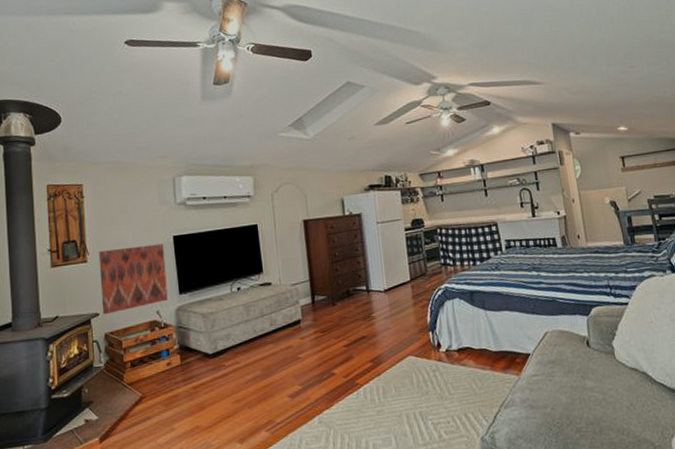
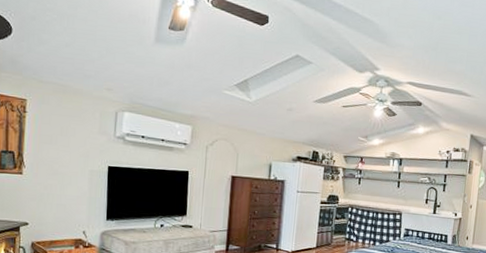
wall art: present [98,243,168,315] -> none [31,166,98,226]

